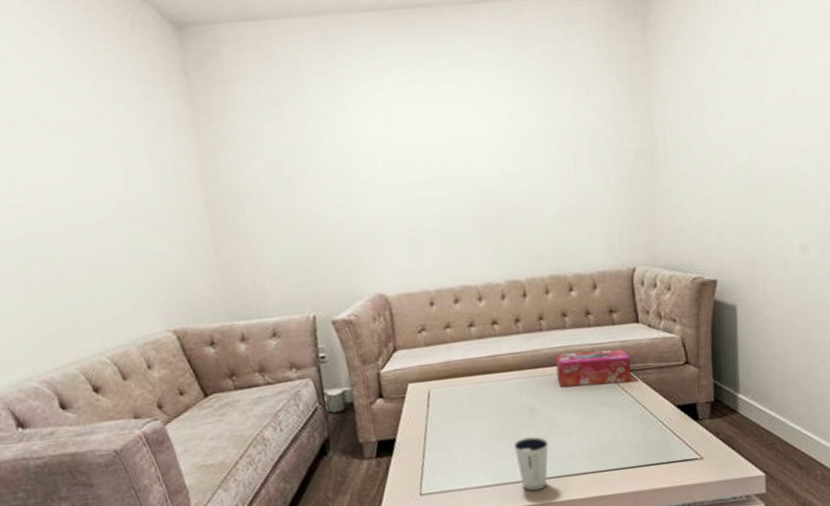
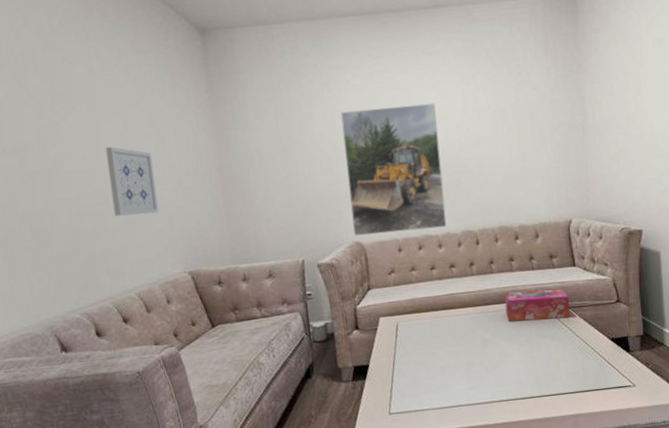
wall art: none [58,174,132,262] -> present [105,147,159,216]
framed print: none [357,124,488,288] -> present [341,103,447,237]
dixie cup: present [513,436,549,491] -> none [469,364,499,412]

